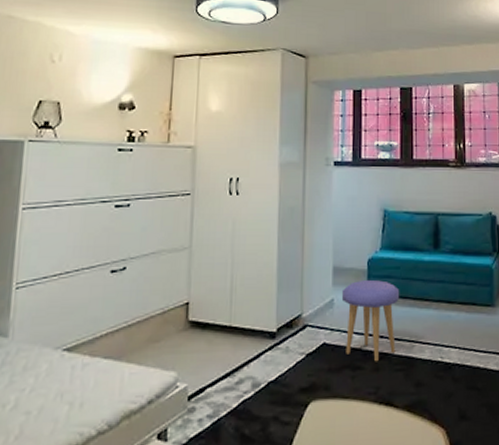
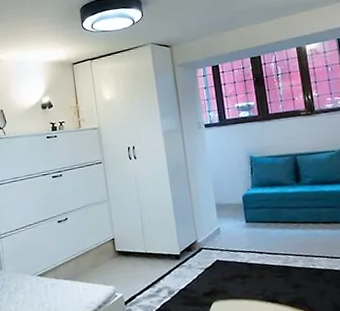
stool: present [341,279,400,362] -> none [225,211,274,272]

